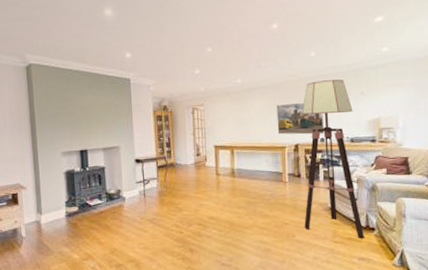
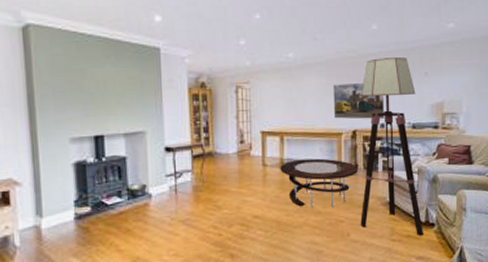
coffee table: none [231,168,301,212] -> present [280,158,358,208]

